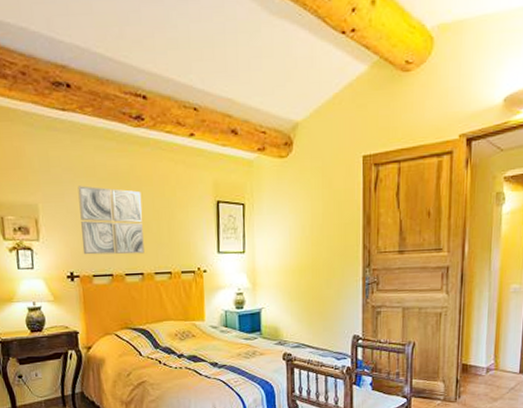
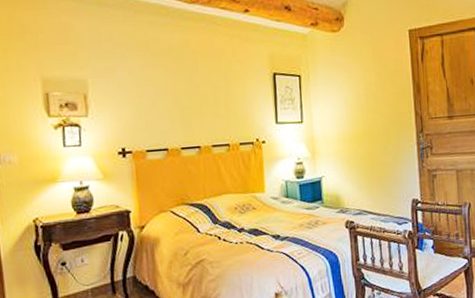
wall art: present [77,185,145,255] -> none [130,60,201,130]

